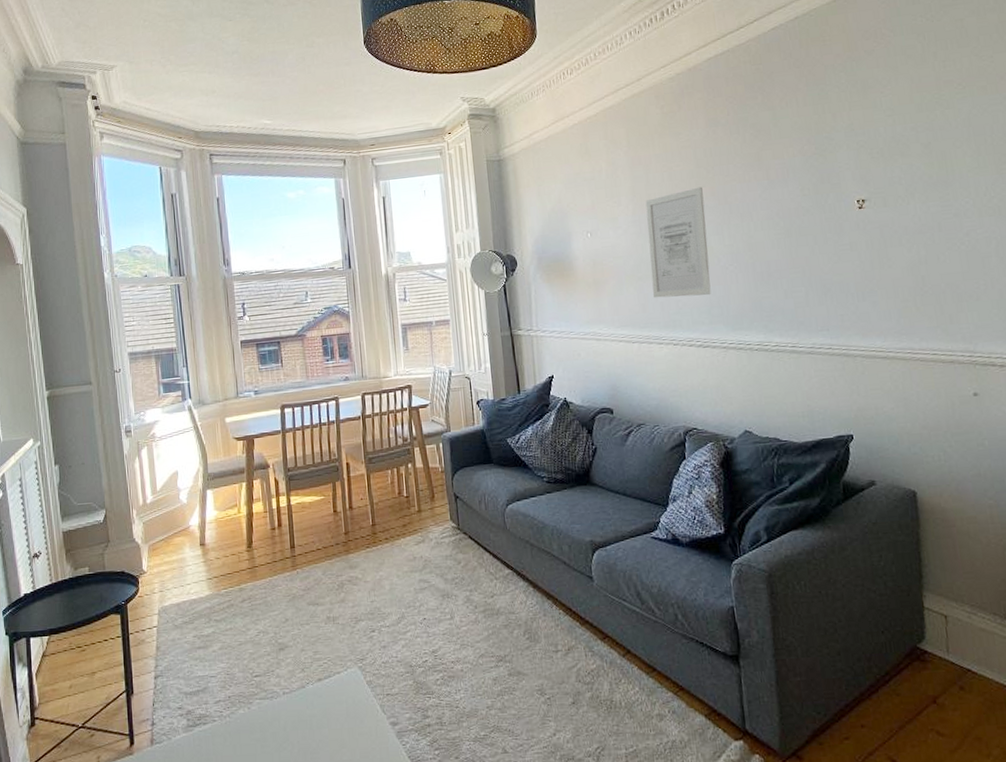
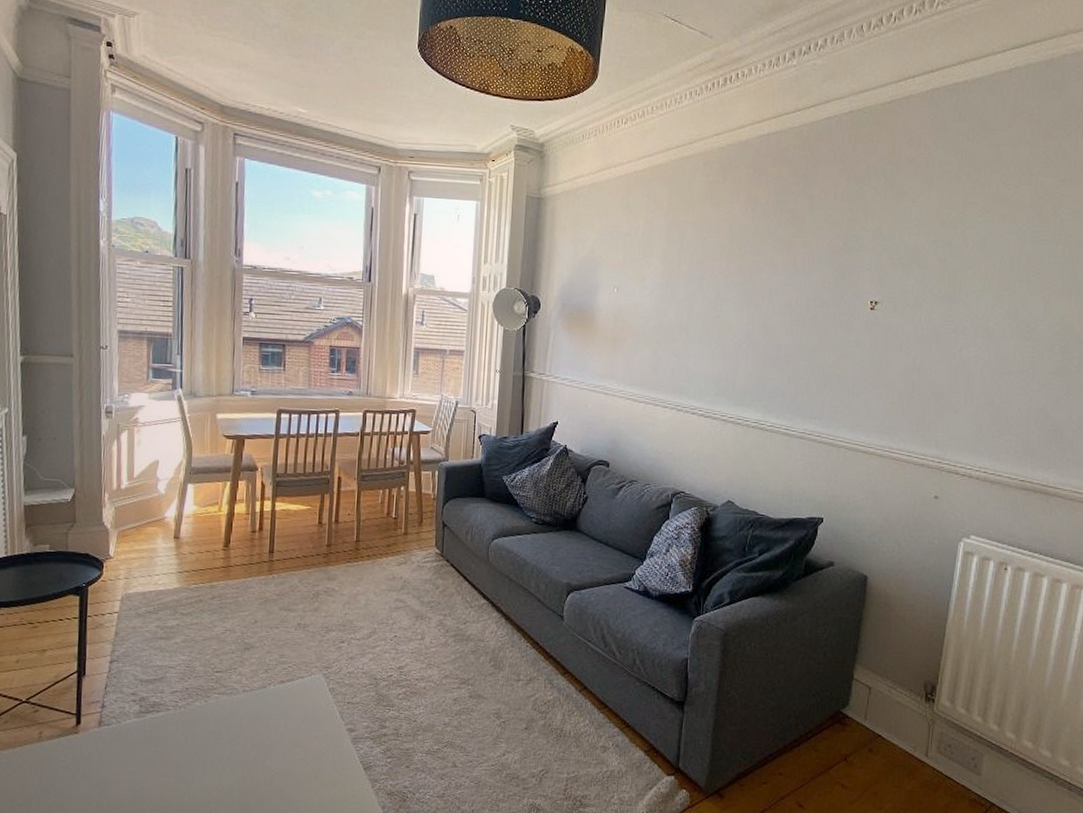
wall art: present [645,186,711,299] -> none [667,261,733,369]

